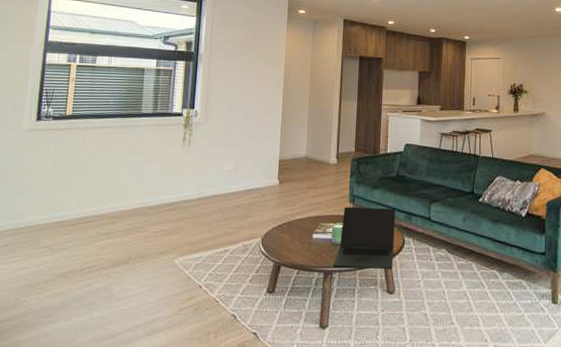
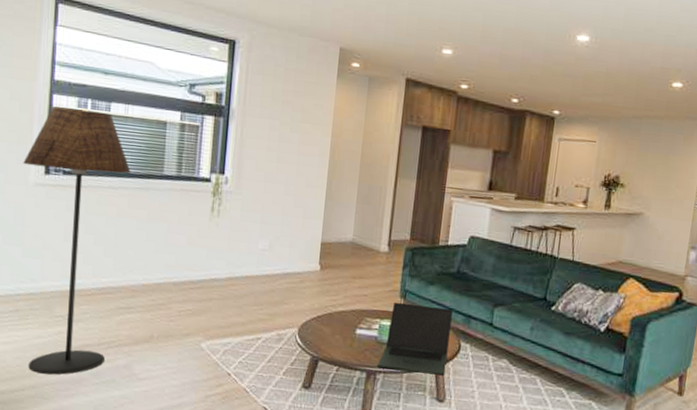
floor lamp: none [14,63,113,303] -> present [23,106,131,375]

